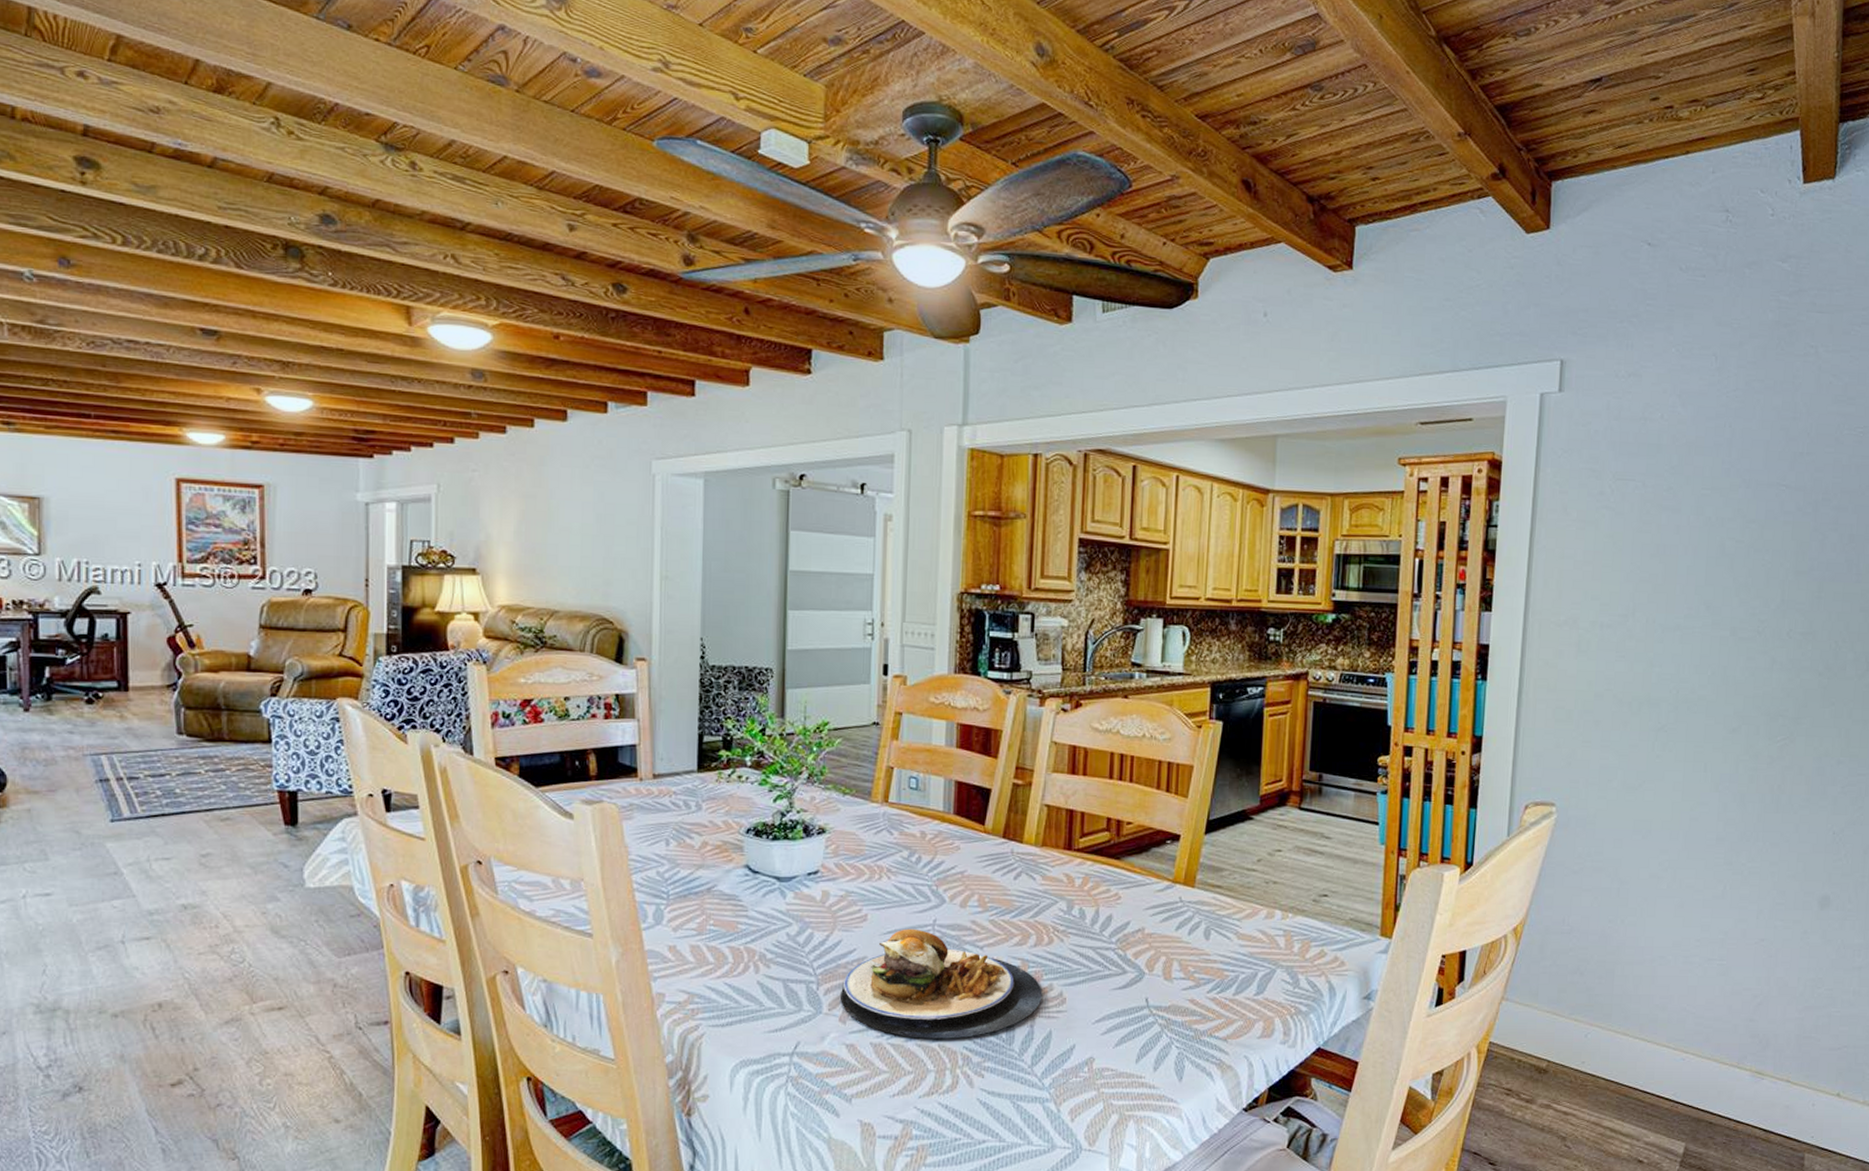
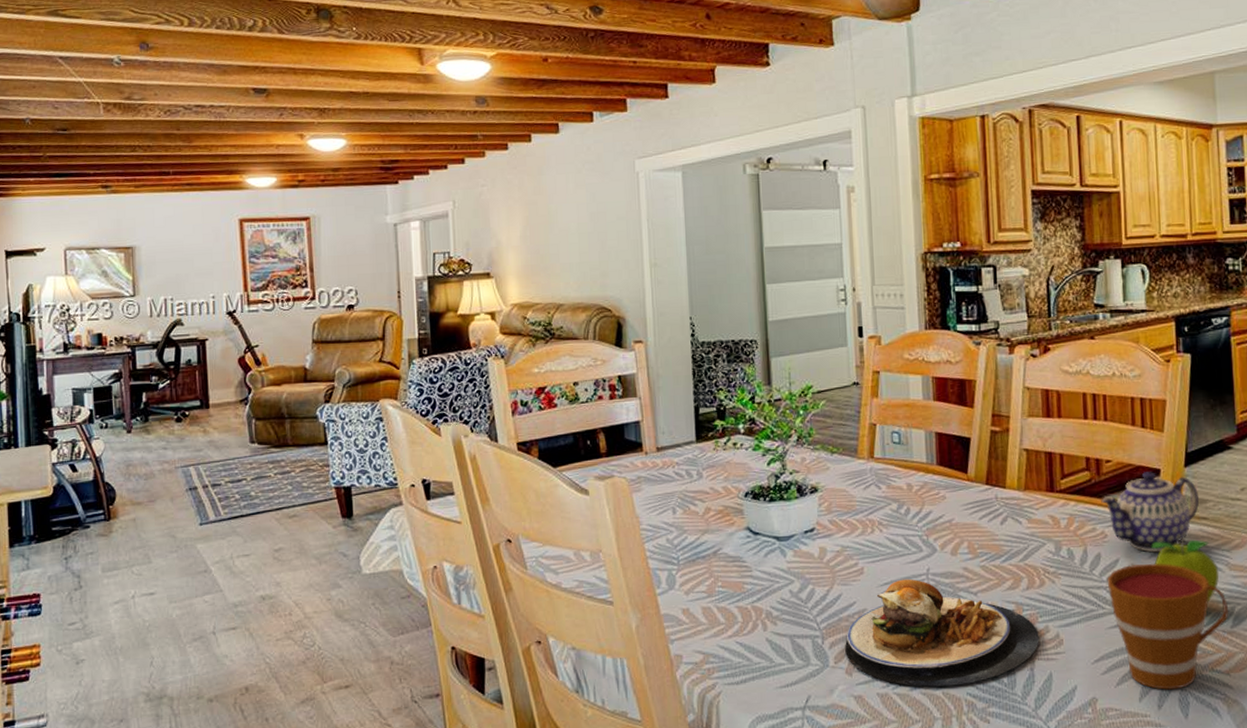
cup: none [1116,927,1232,1053] -> present [1107,563,1228,690]
teapot: none [1118,835,1216,918] -> present [1101,470,1200,553]
fruit: none [1164,907,1228,970] -> present [1152,539,1220,603]

